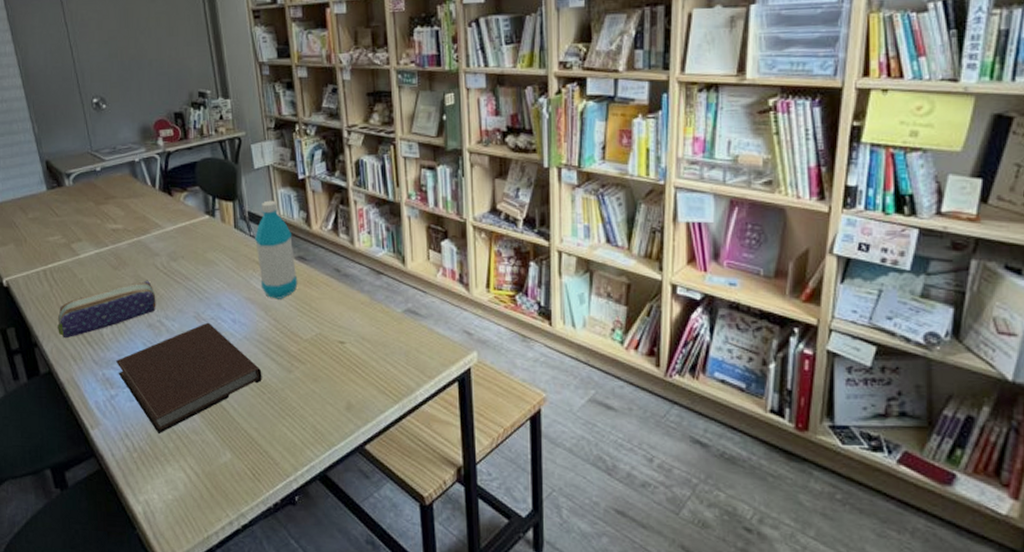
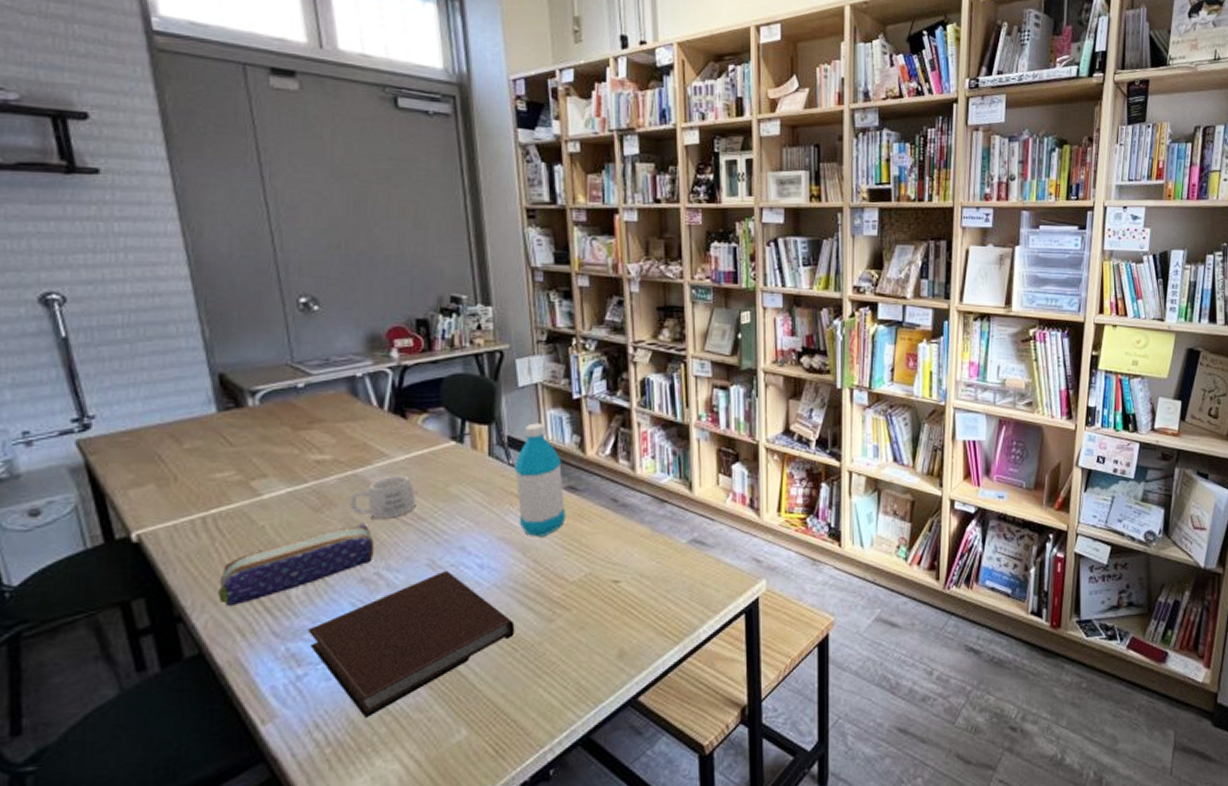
mug: none [136,242,183,277] -> present [349,475,416,519]

